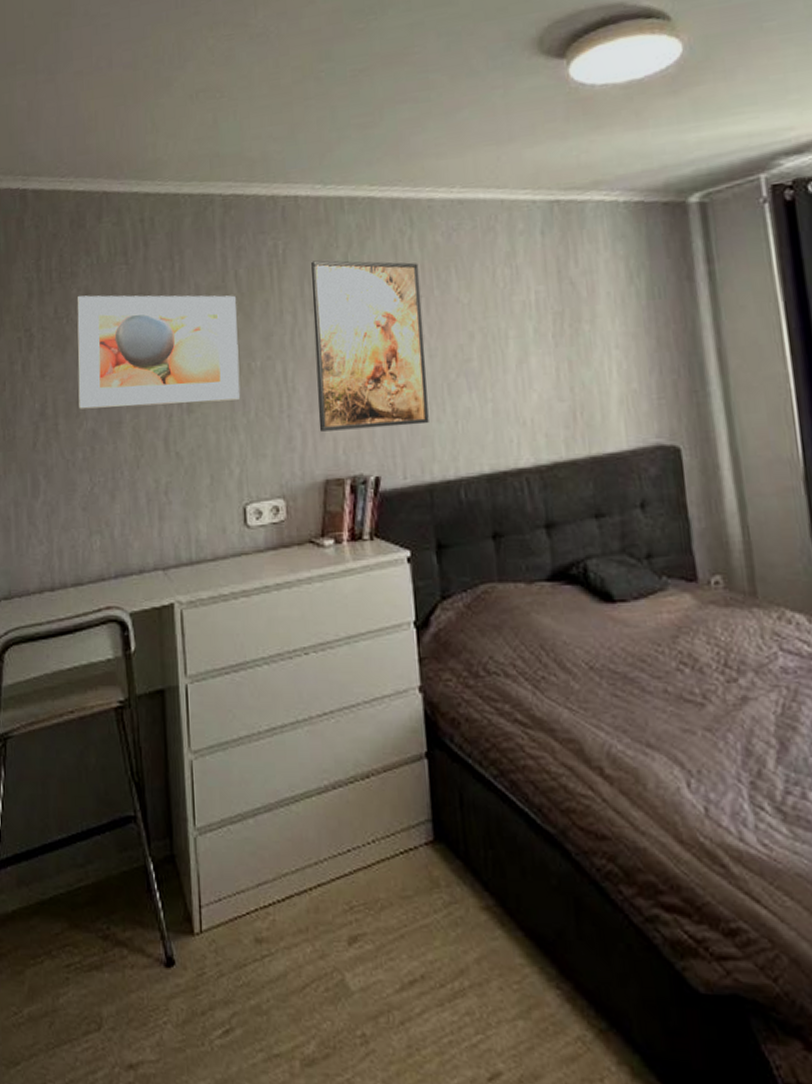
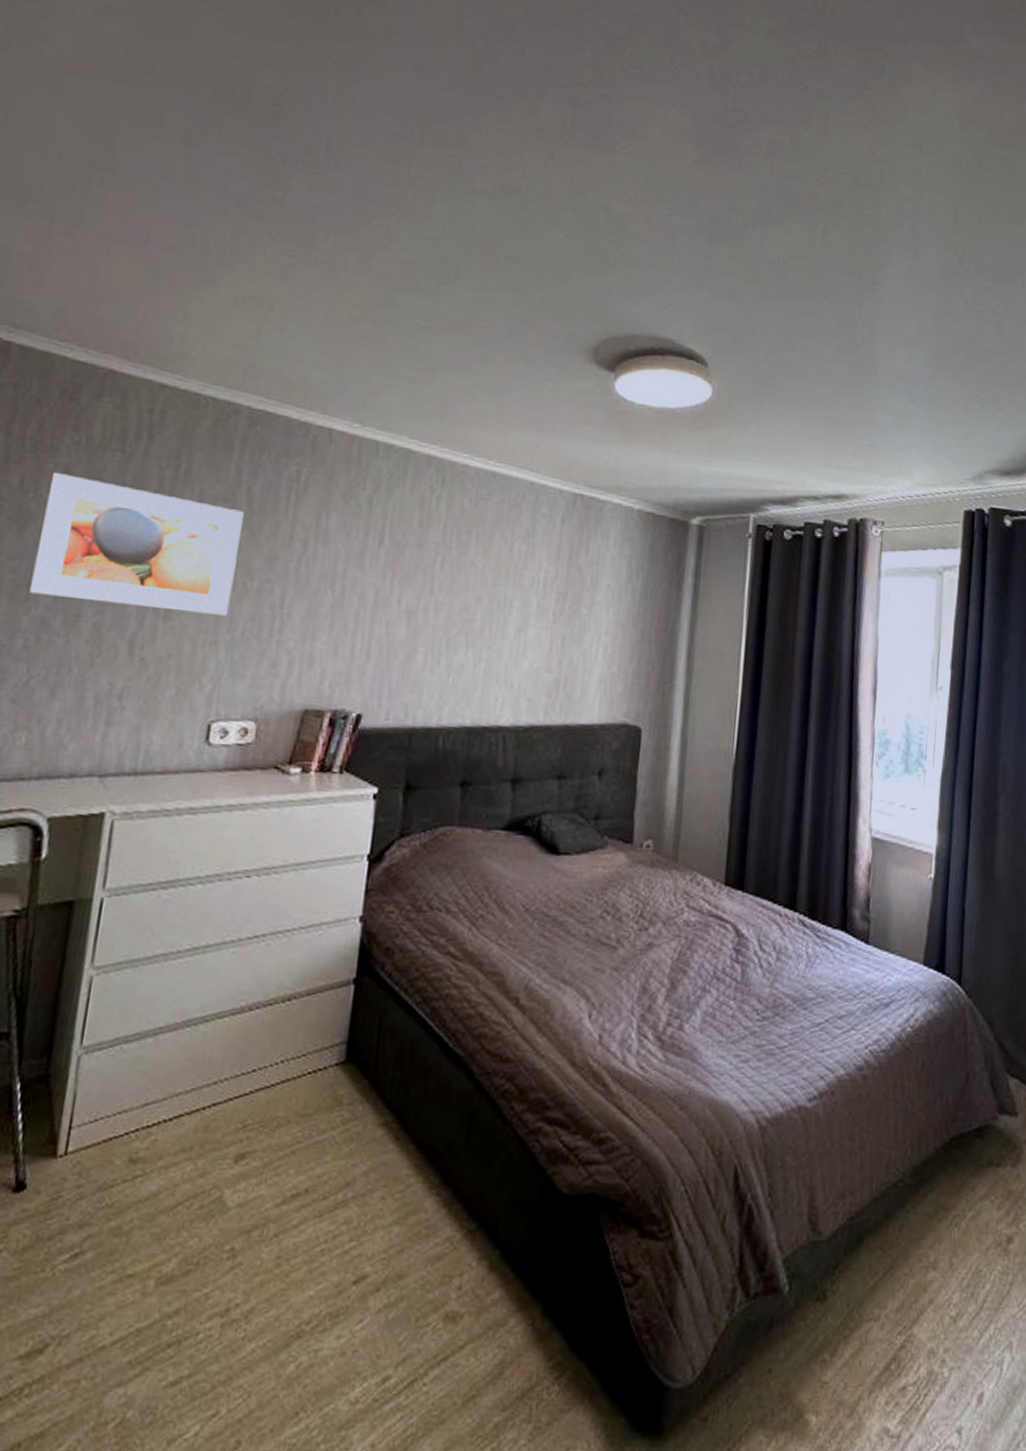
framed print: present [311,260,429,432] -> none [308,496,442,672]

